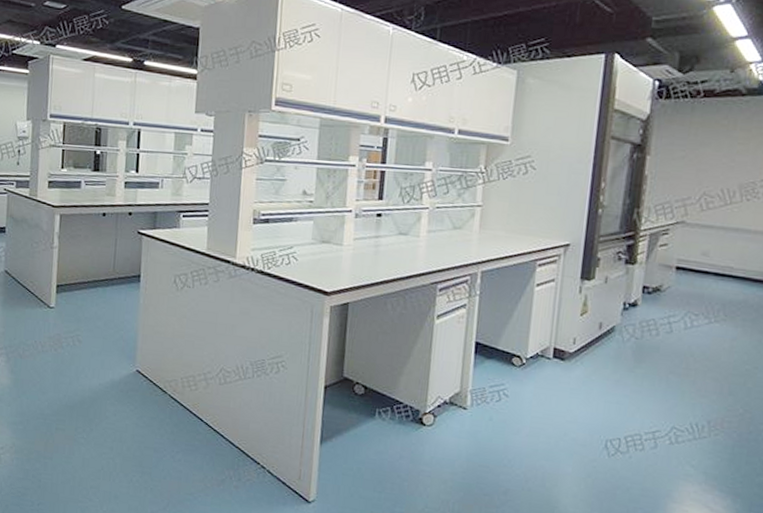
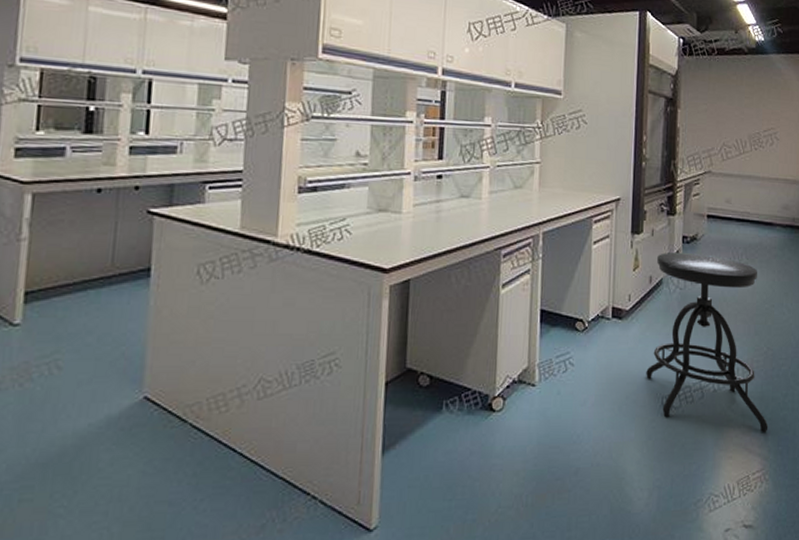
stool: none [588,301,739,496] -> present [646,252,769,434]

